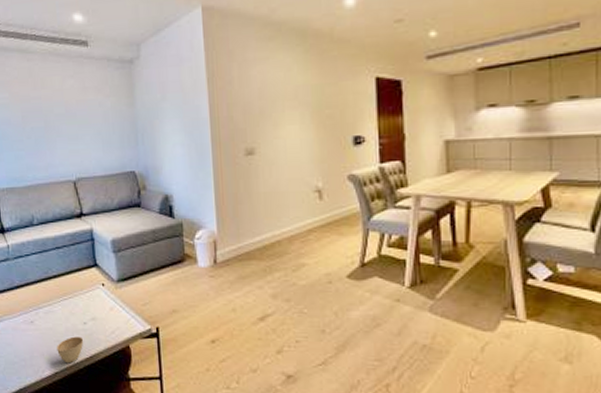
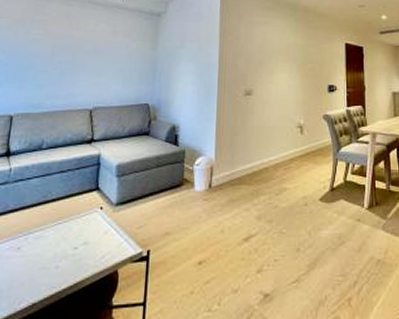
cup: present [57,336,84,364] -> none [40,262,71,293]

